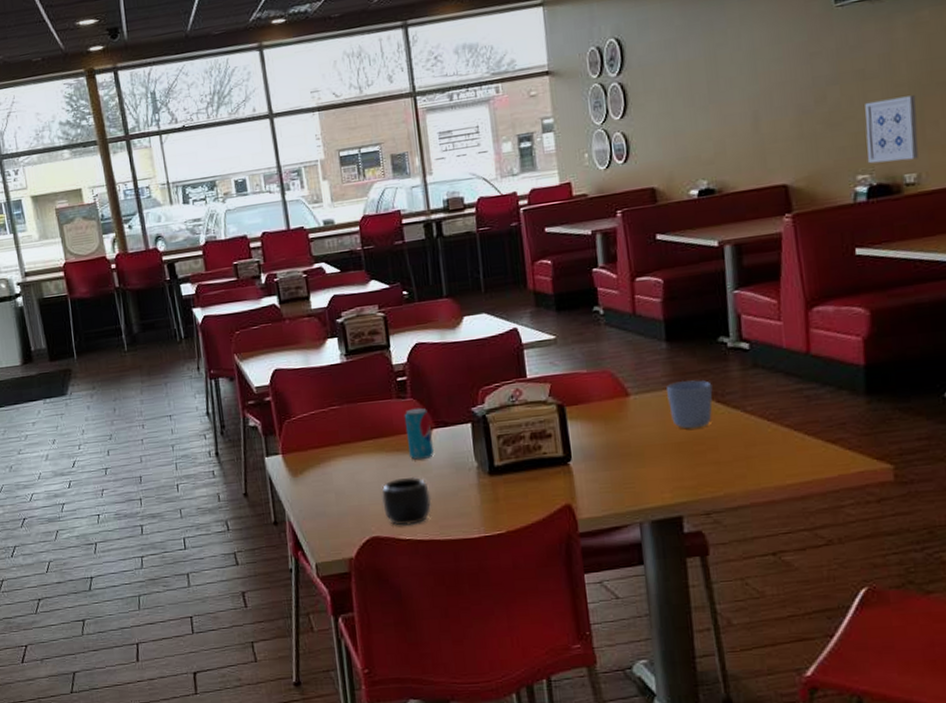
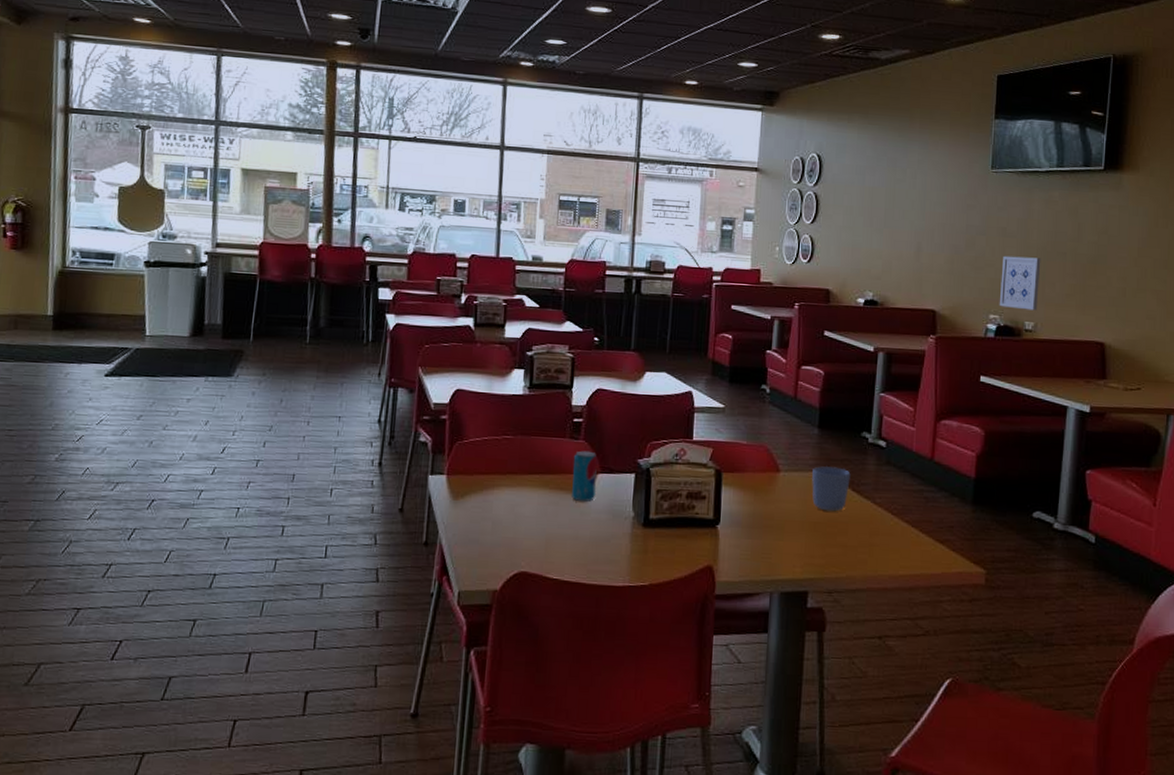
mug: present [381,476,432,526] -> none [537,517,585,565]

